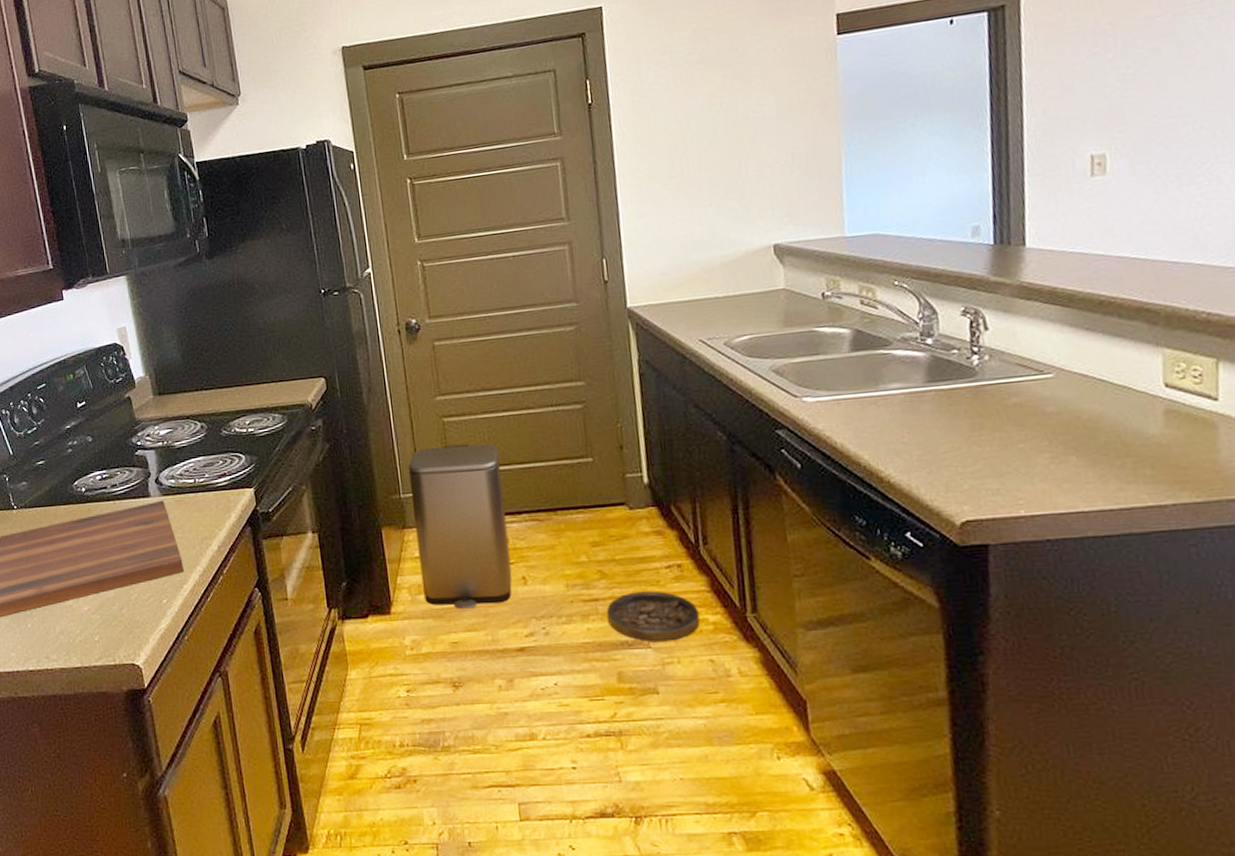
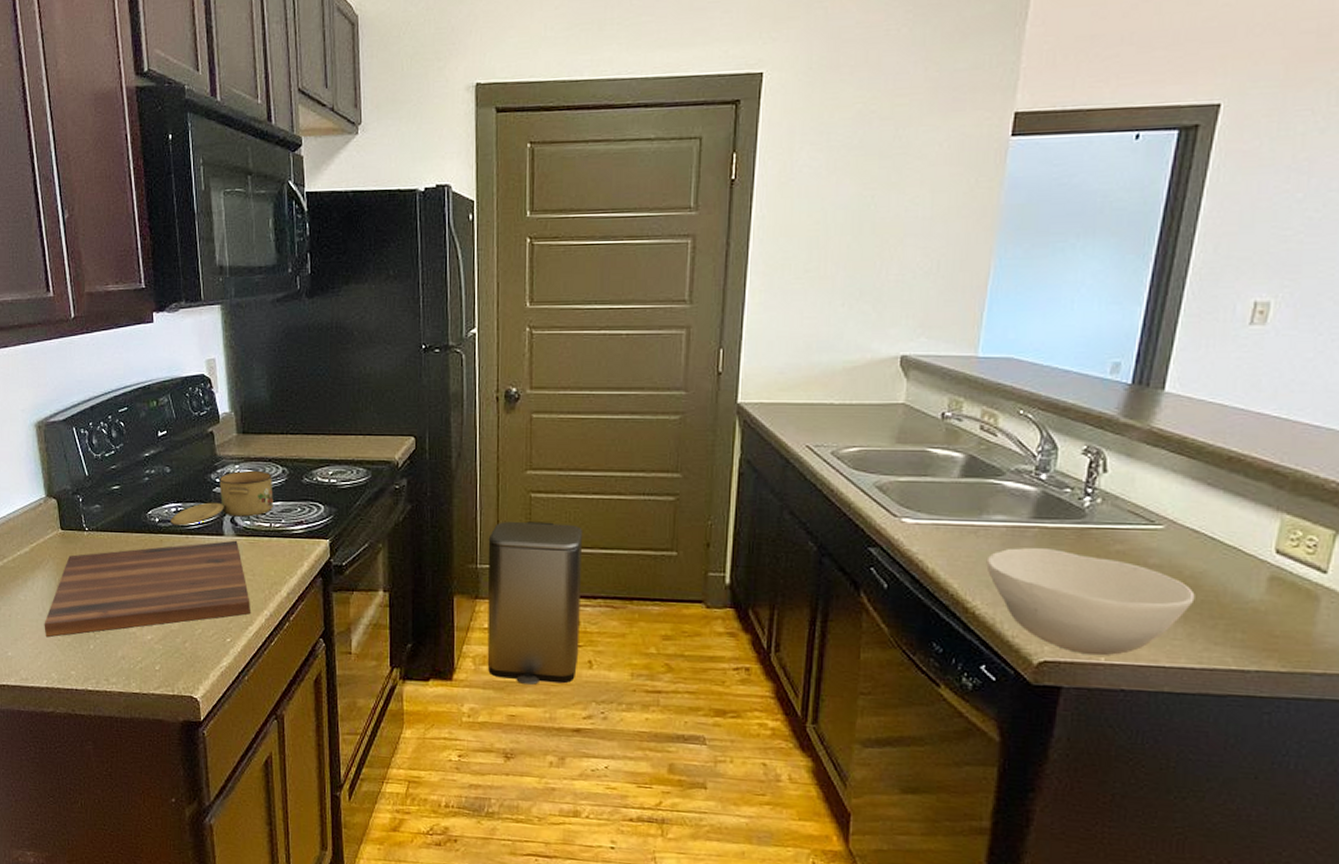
cooking pot: none [96,428,196,493] -> present [170,470,273,526]
pet bowl: present [607,591,700,642] -> none [668,689,759,741]
bowl: none [891,409,1099,510] -> present [986,547,1195,656]

